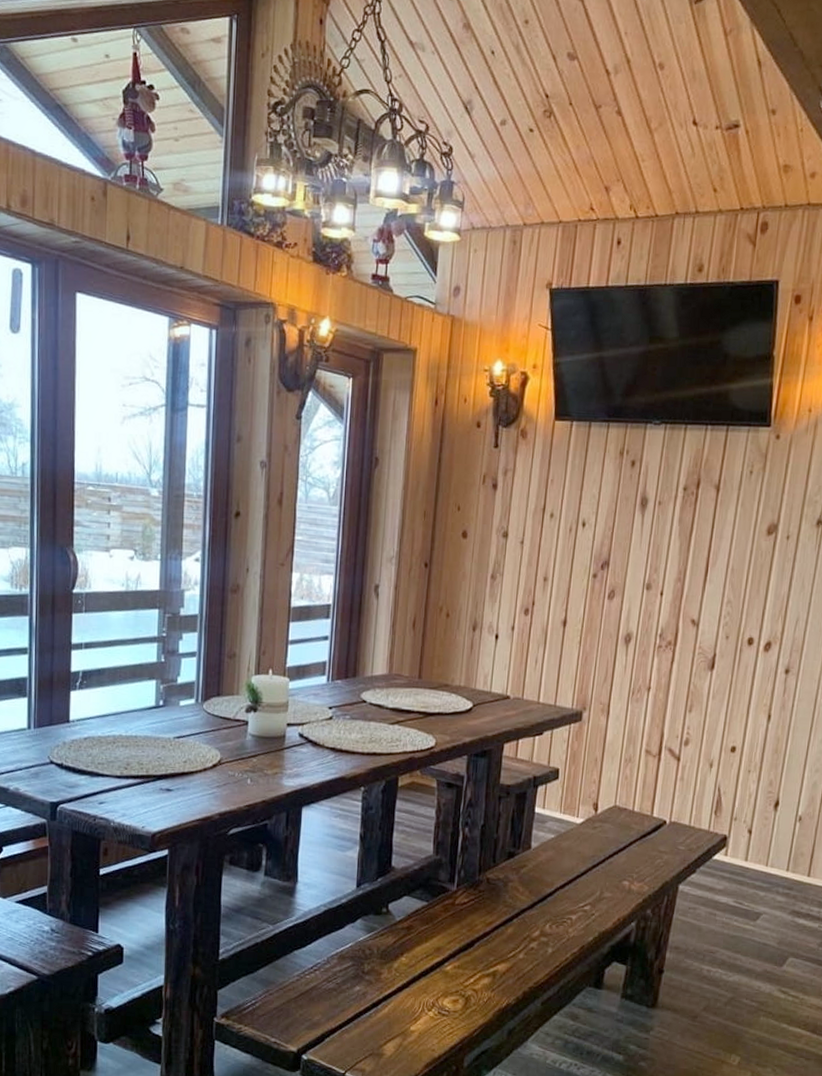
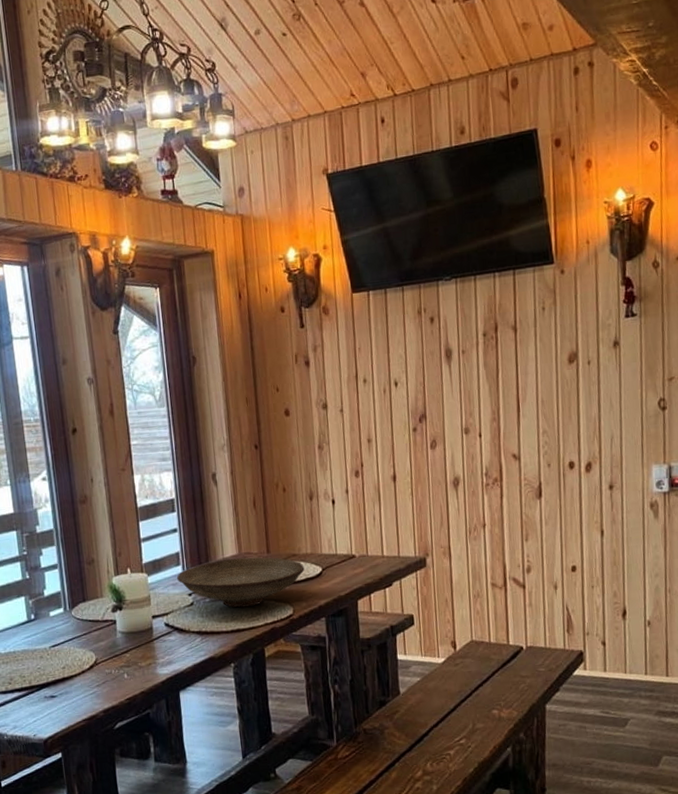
decorative bowl: none [319,677,455,731] -> present [176,557,305,608]

